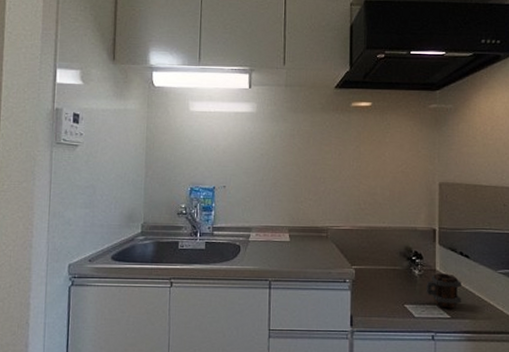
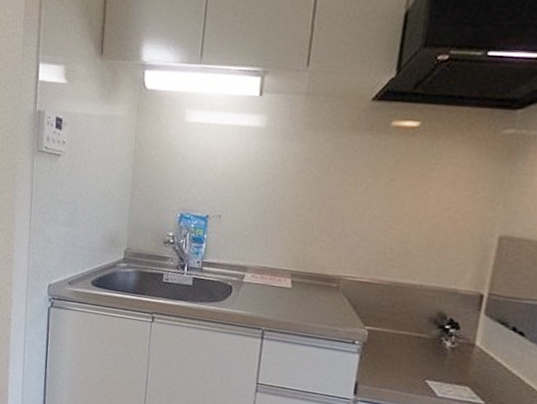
mug: present [426,273,461,309] -> none [457,348,508,394]

